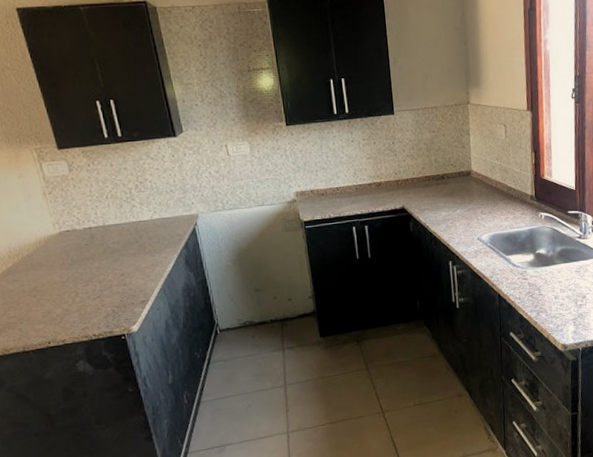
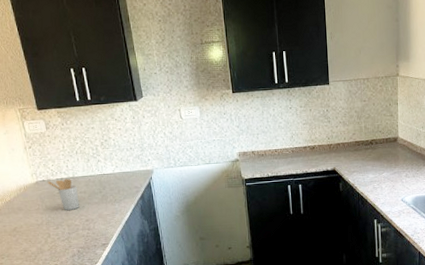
utensil holder: none [73,228,112,264] -> present [47,179,79,210]

